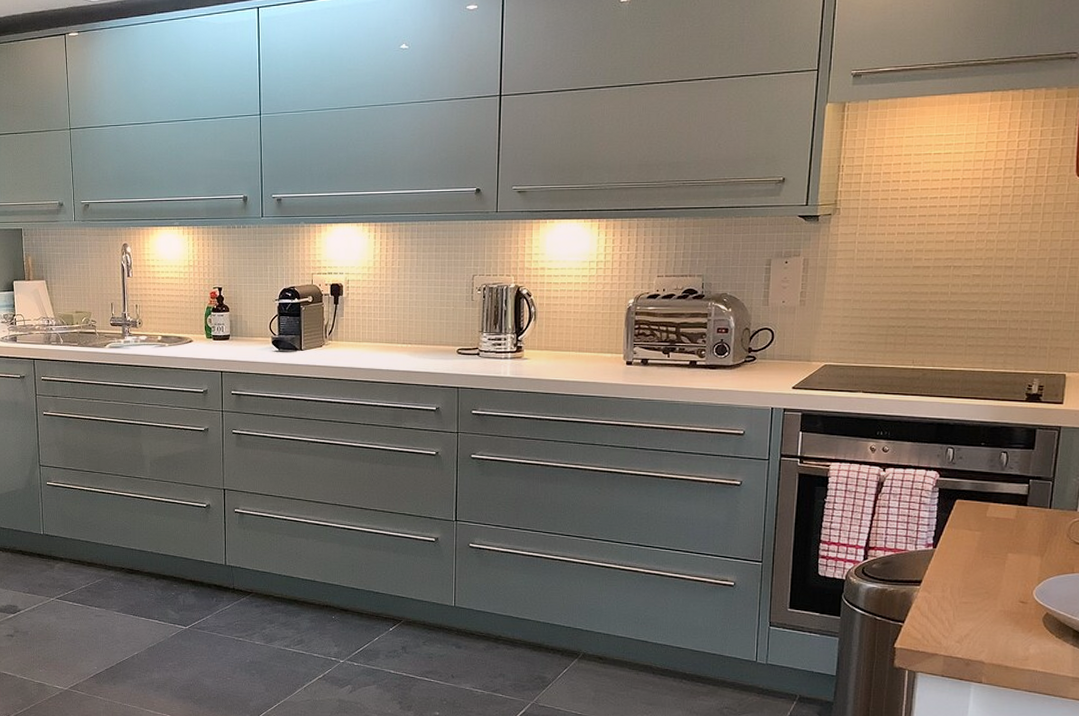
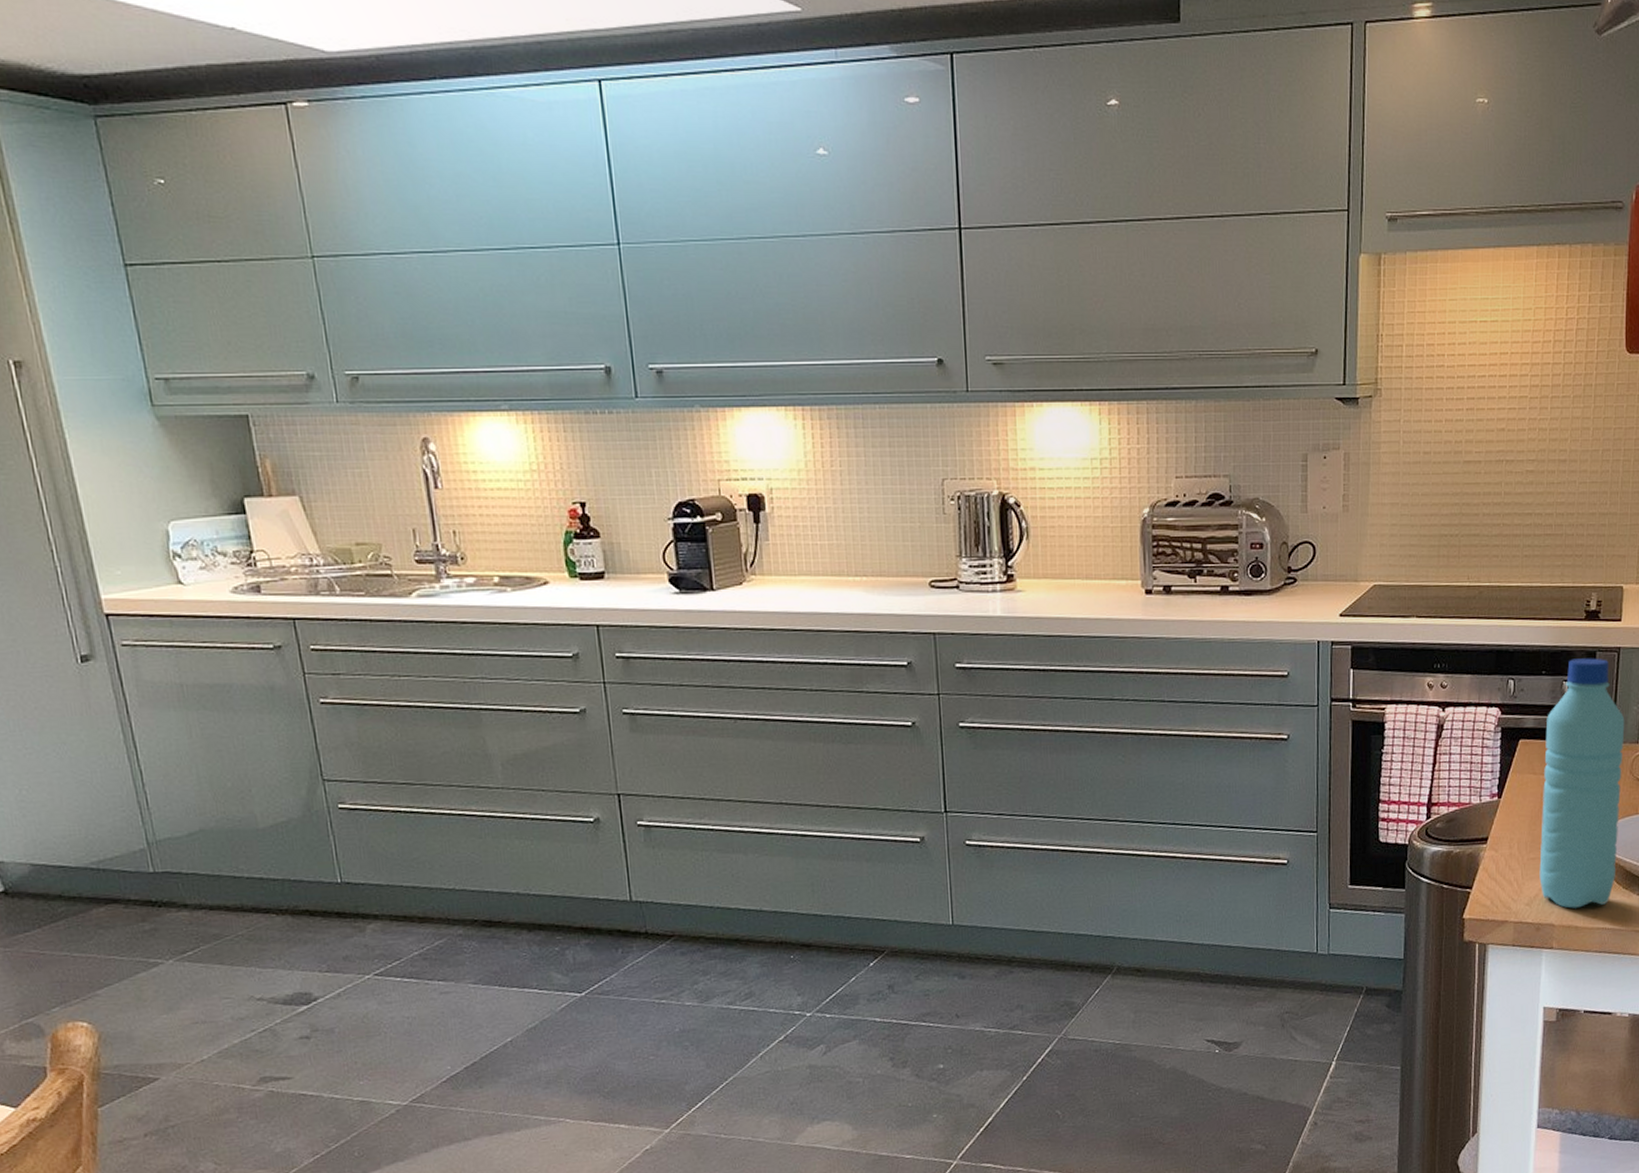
water bottle: none [971,434,1064,650] -> present [1539,658,1625,909]

